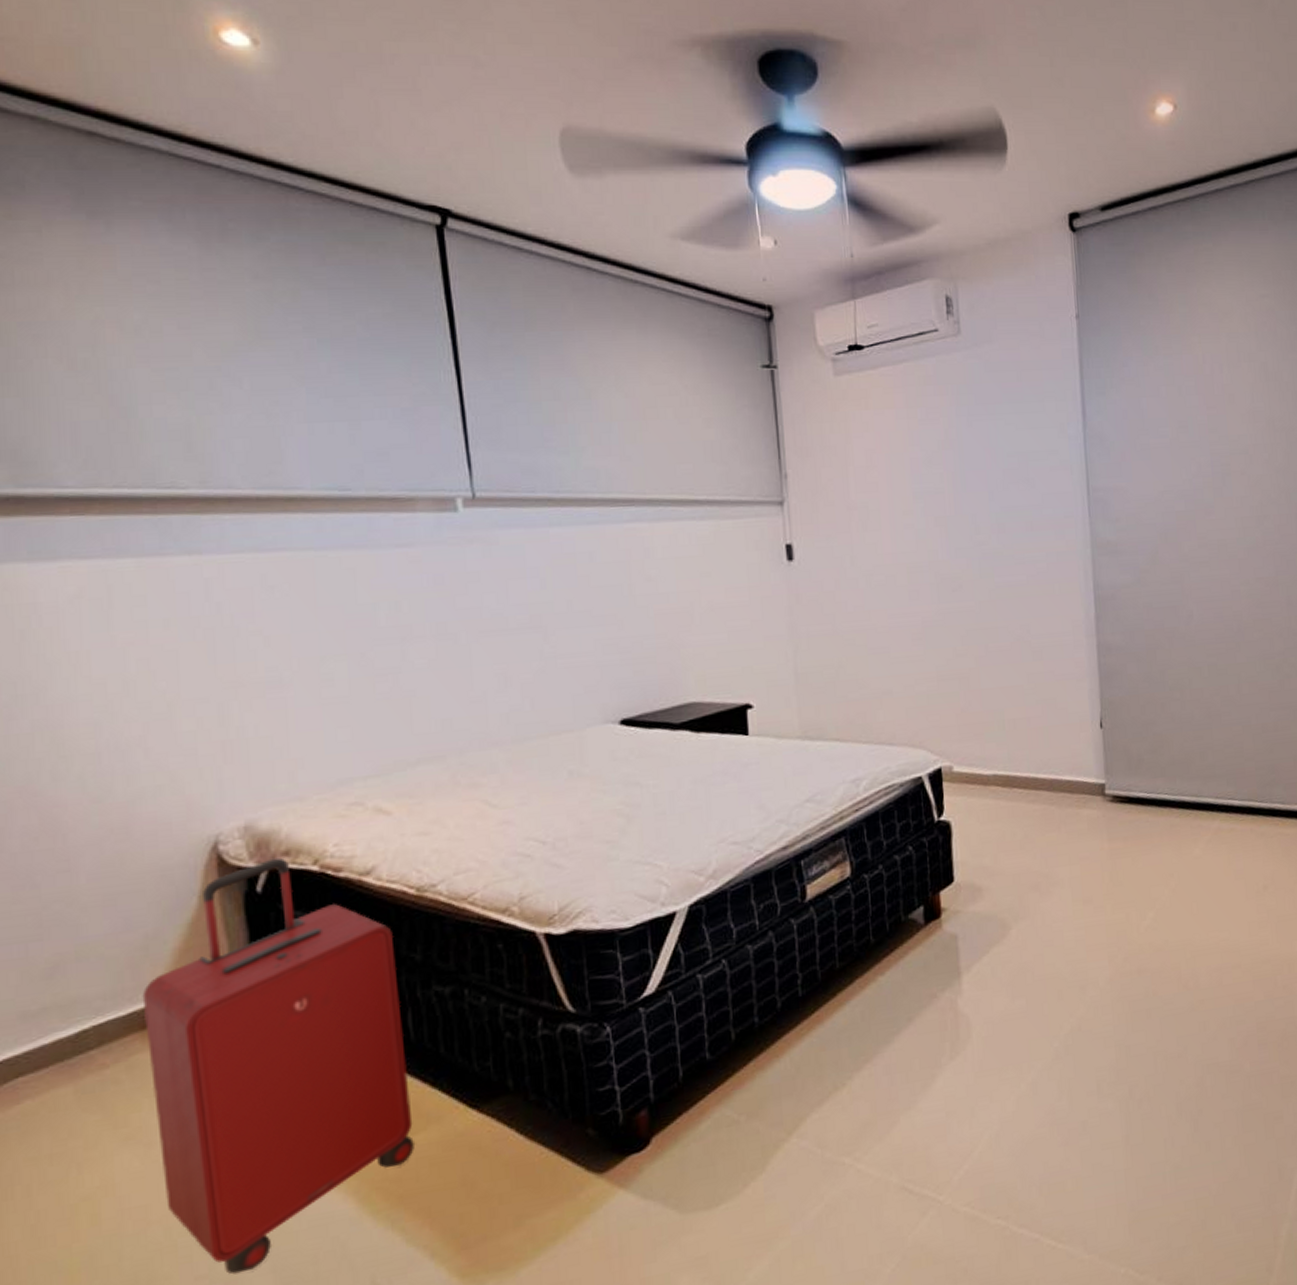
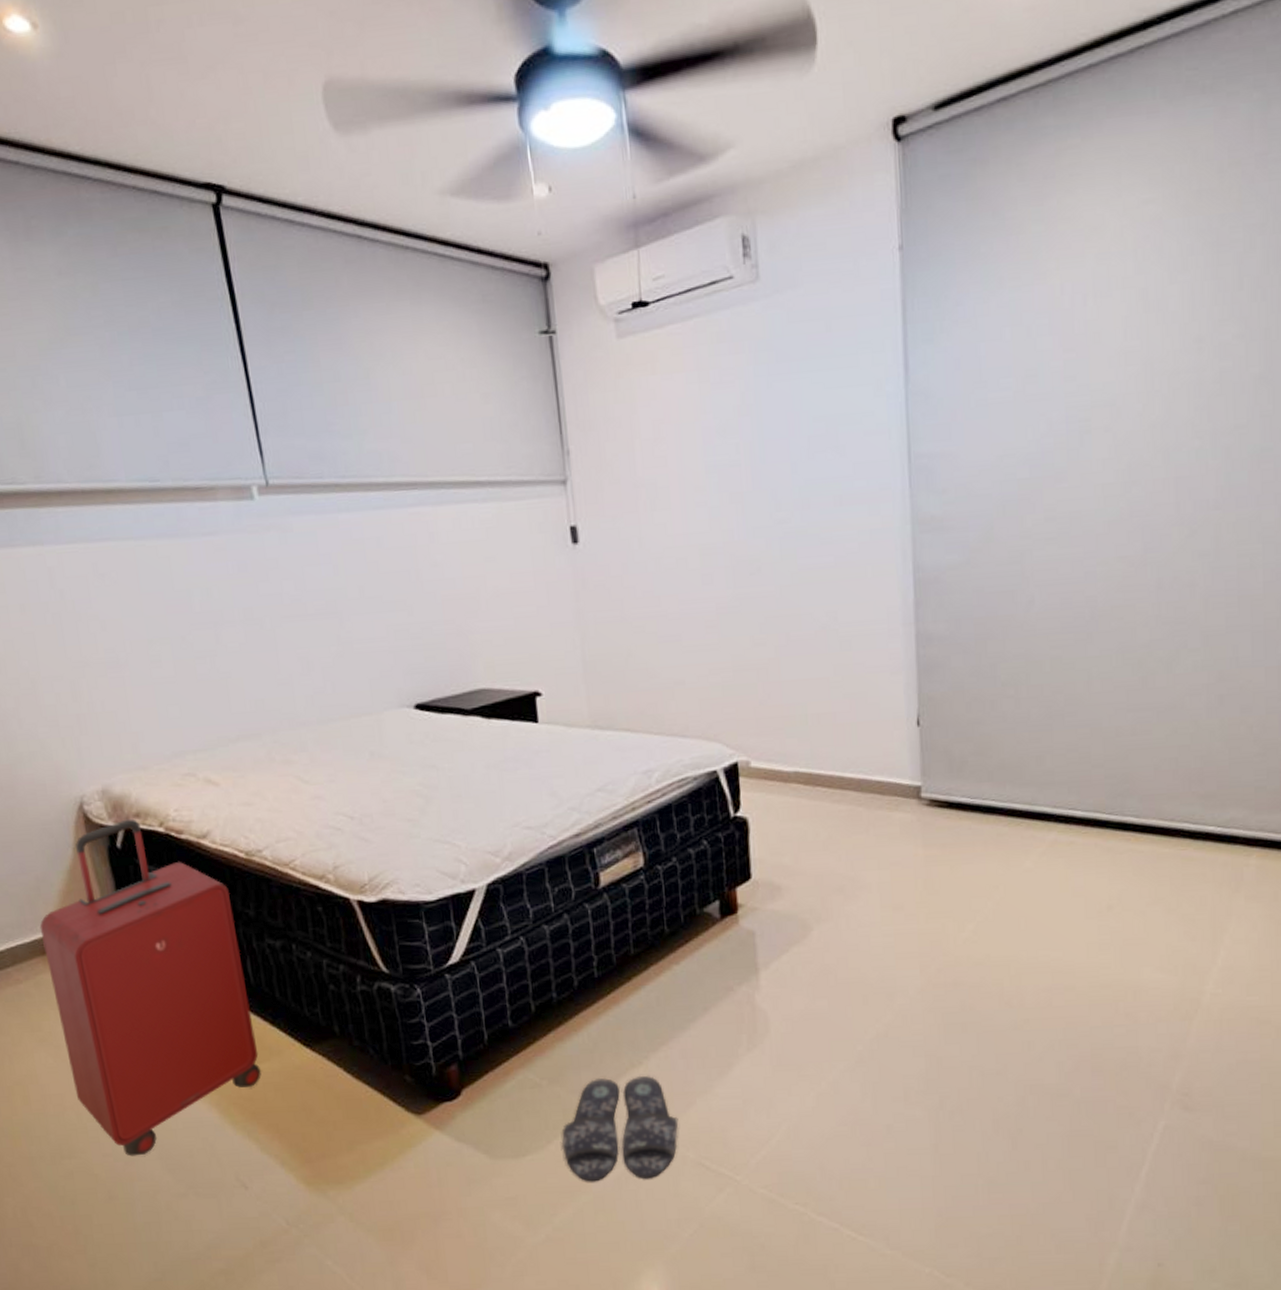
slippers: none [759,1096,882,1225] -> present [562,1075,679,1182]

